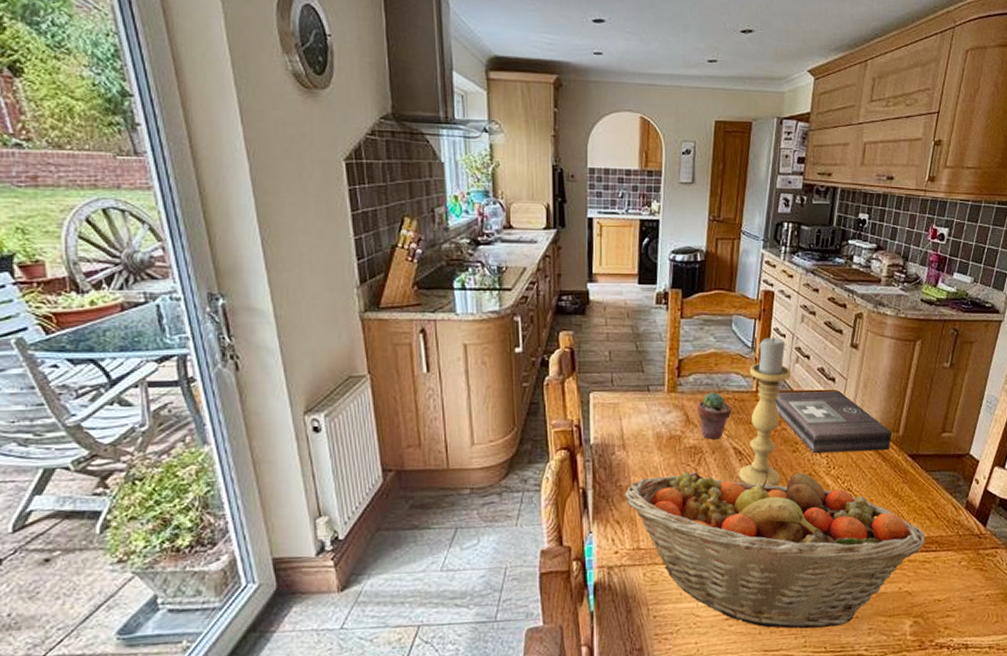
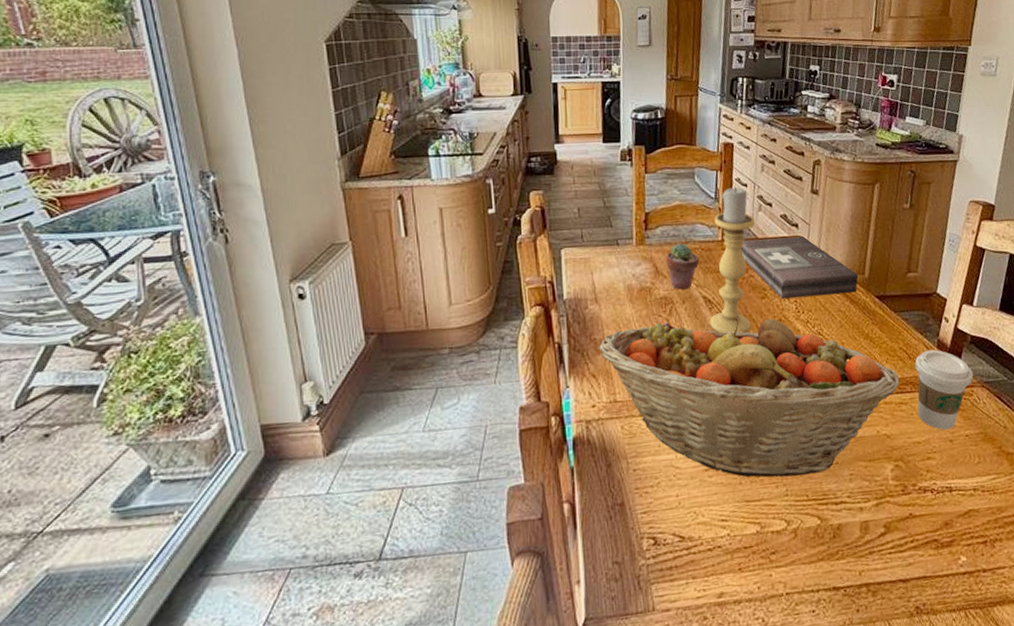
coffee cup: none [941,510,999,589] -> present [914,349,974,430]

